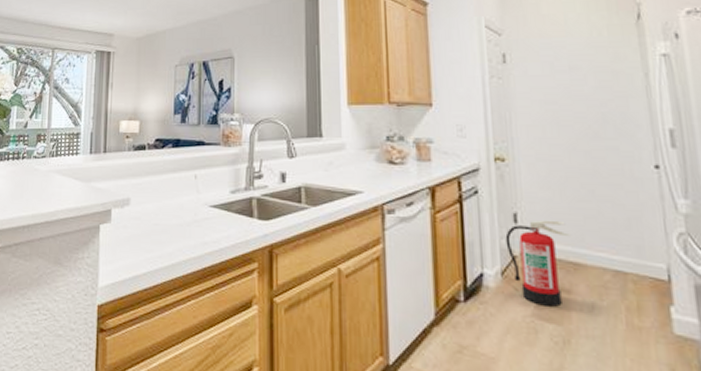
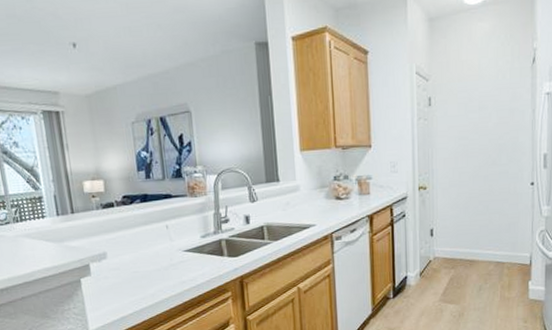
fire extinguisher: present [505,220,570,307] -> none [424,231,469,293]

